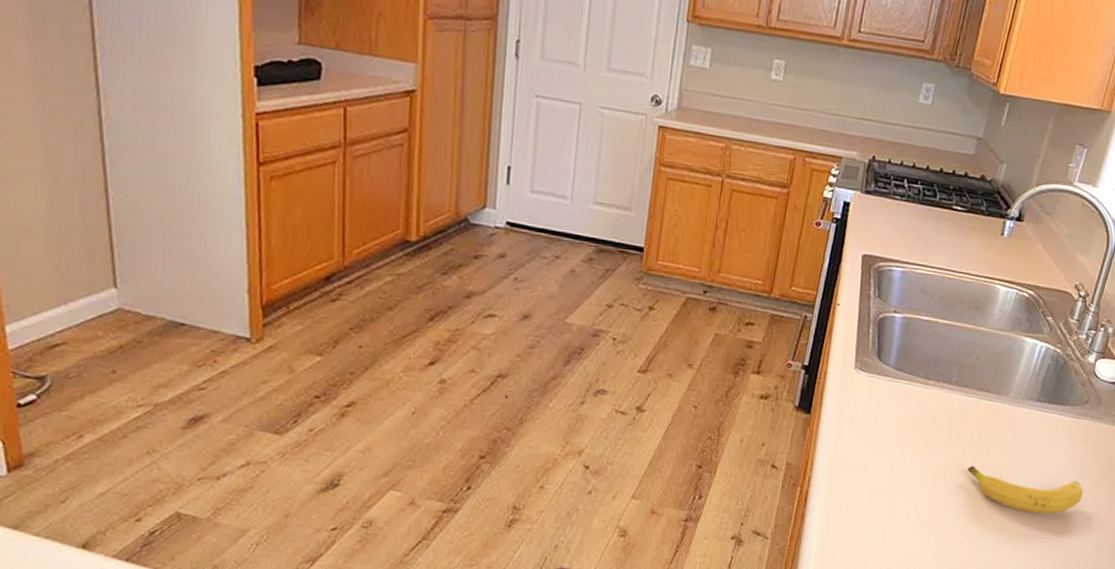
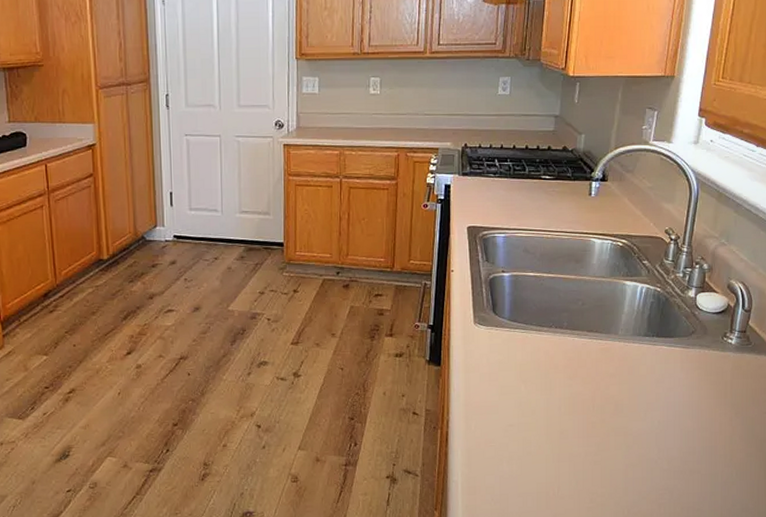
fruit: present [967,465,1084,515] -> none [589,398,704,438]

